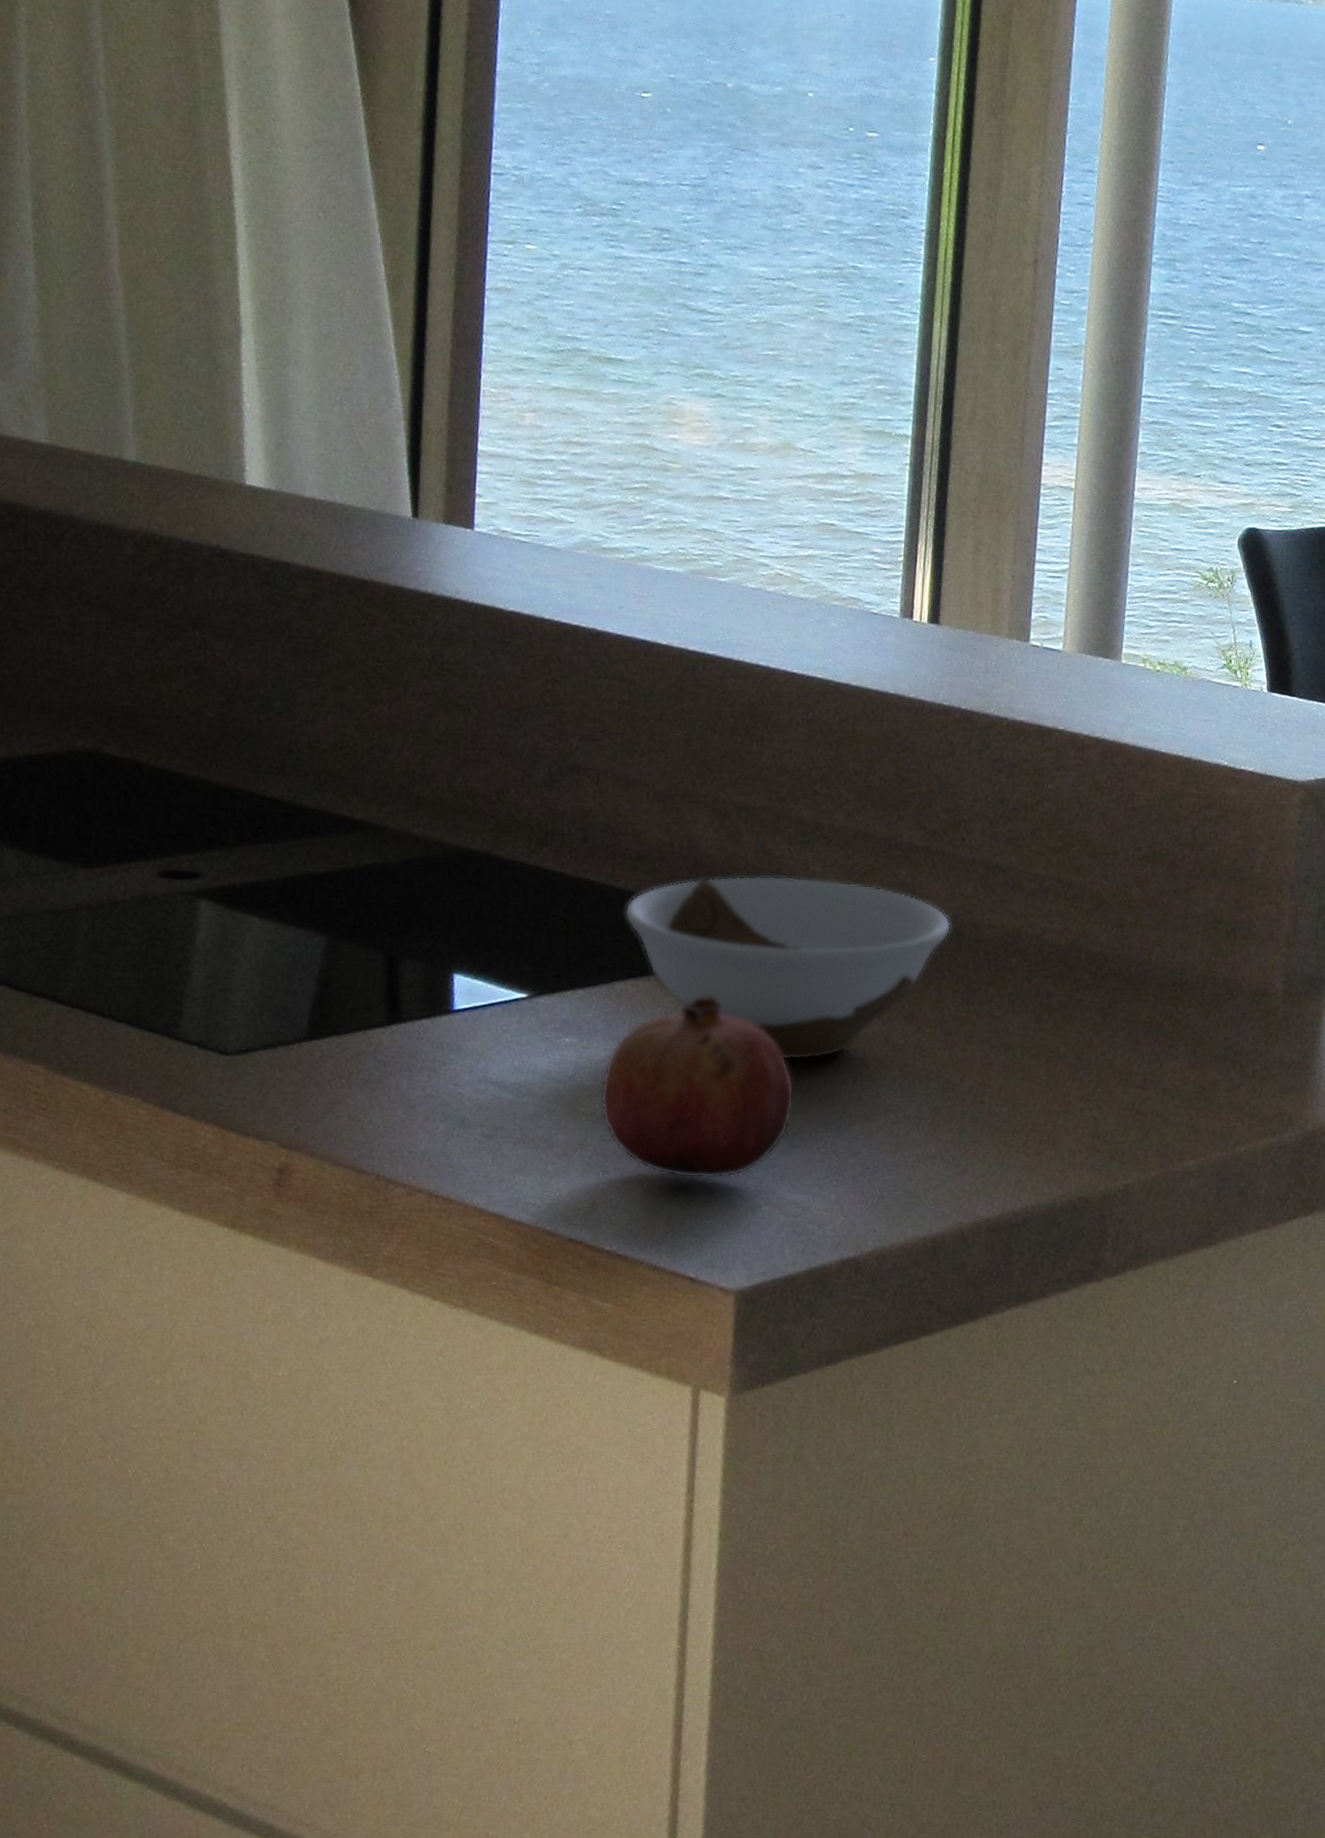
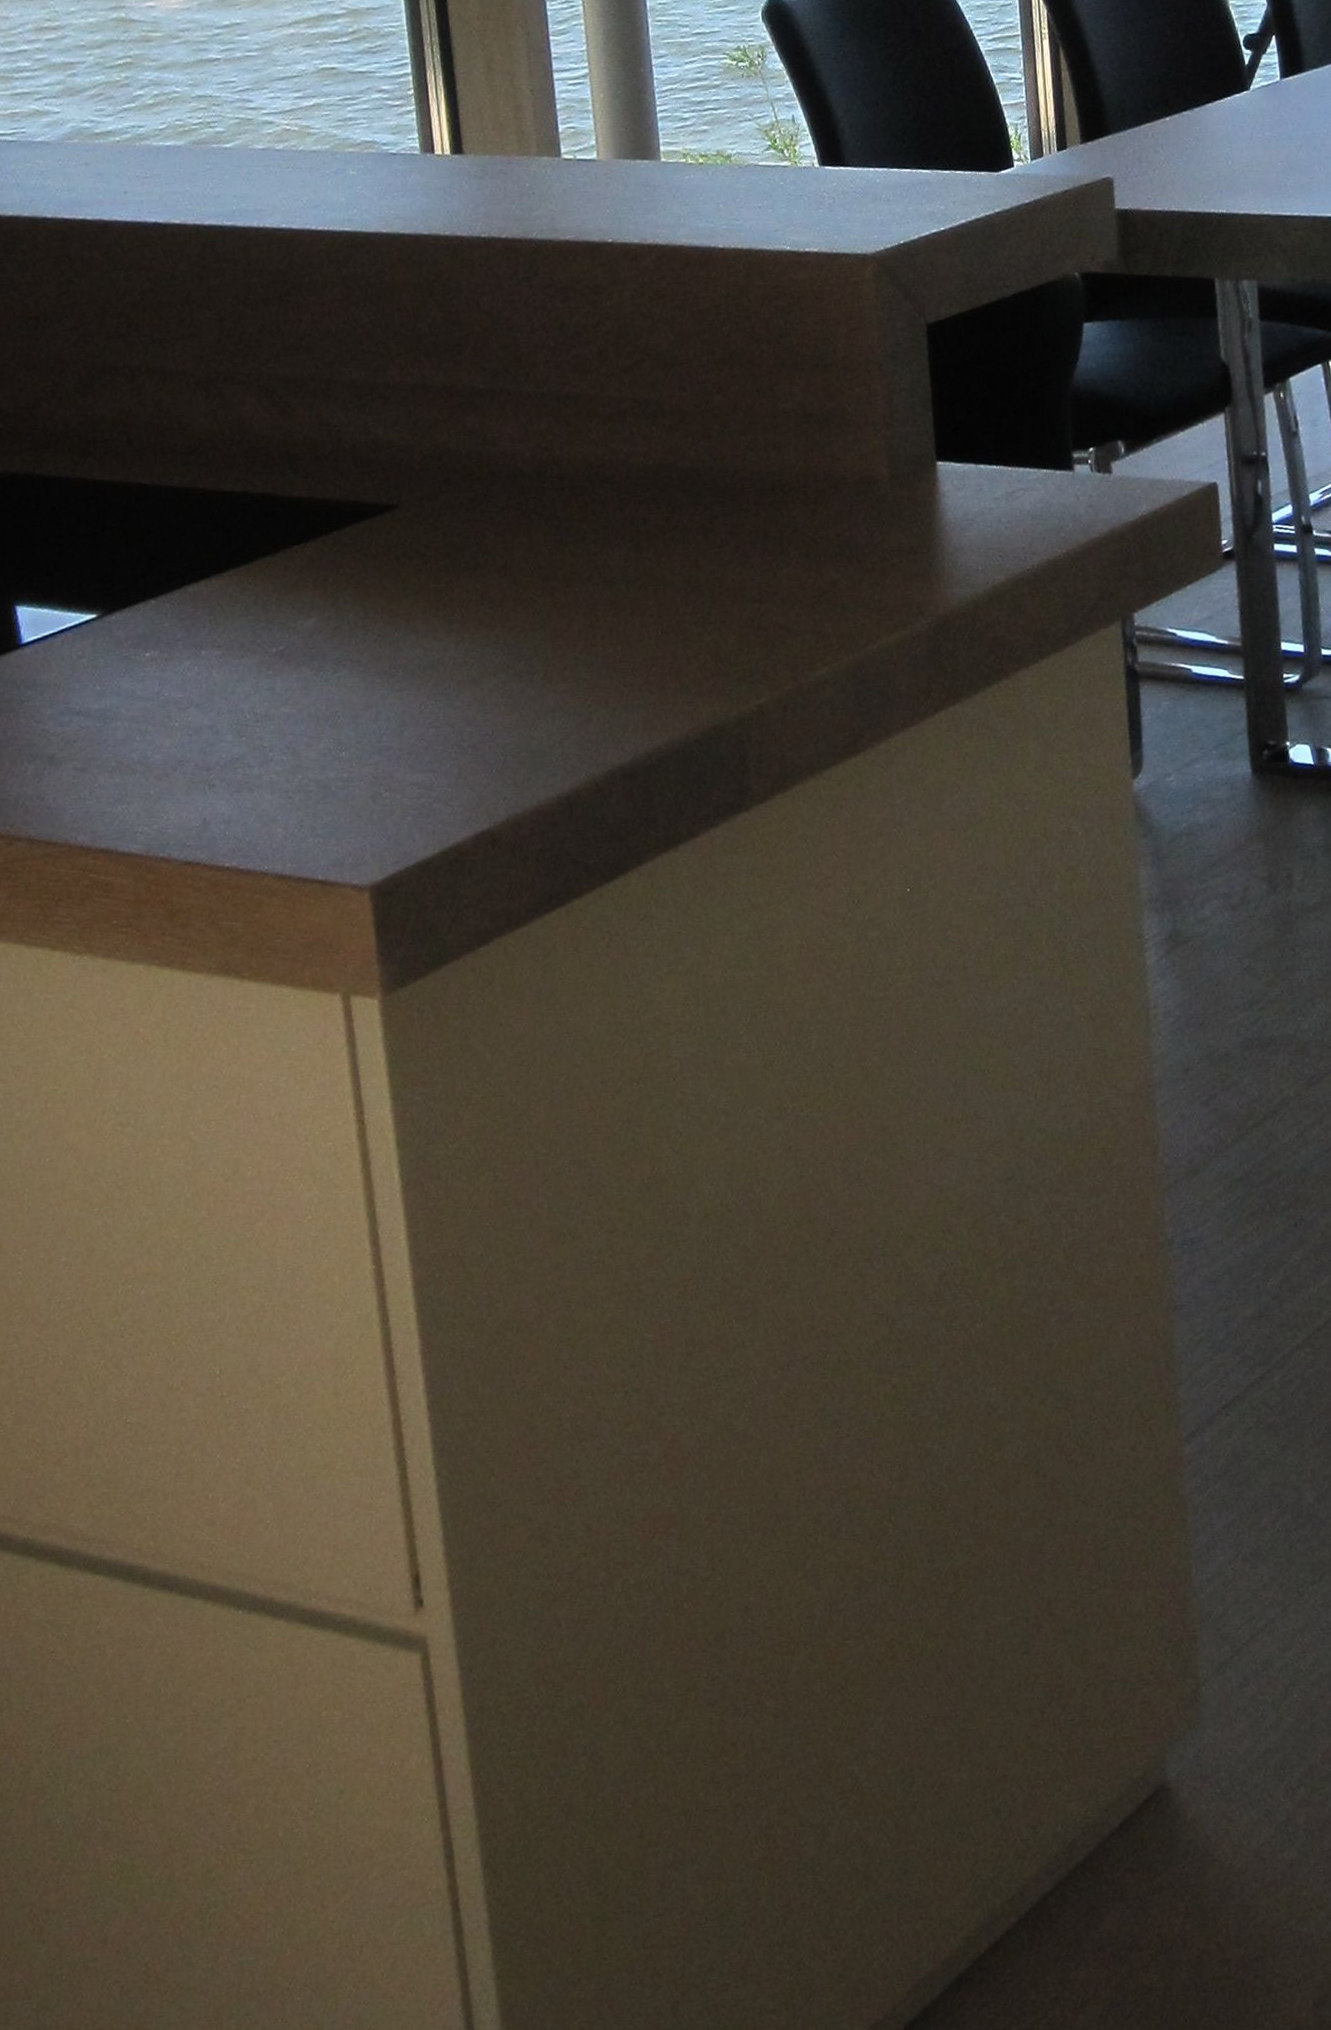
fruit: present [599,996,795,1179] -> none [191,583,398,778]
bowl: present [625,875,952,1061] -> none [184,439,531,636]

